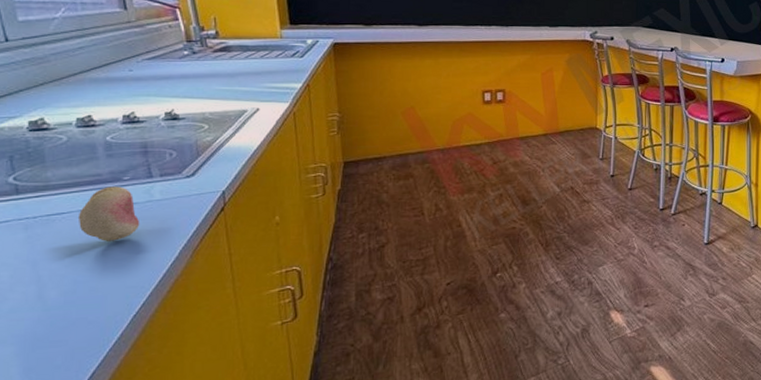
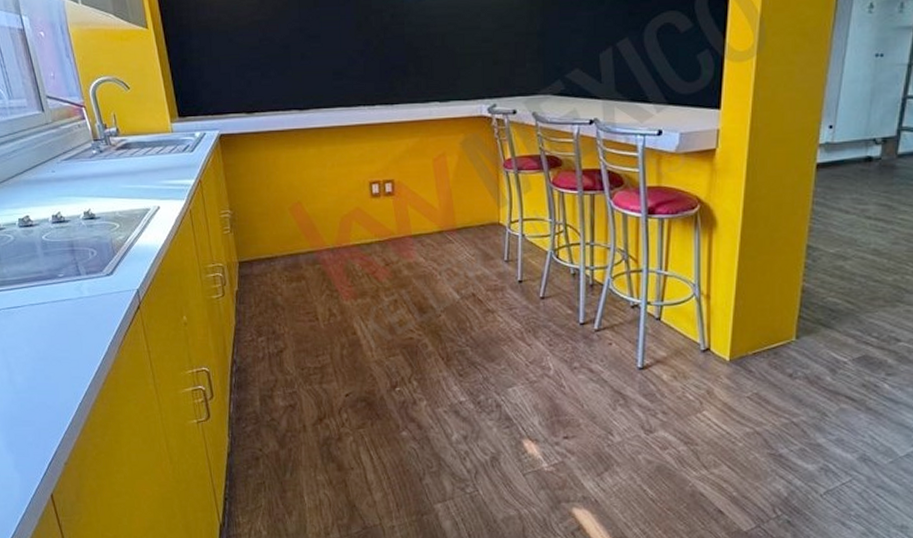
fruit: present [77,186,140,241] -> none [29,283,76,334]

